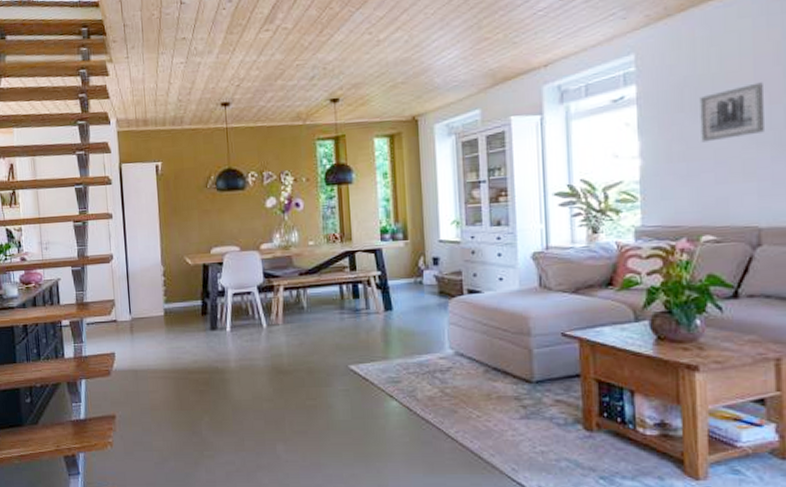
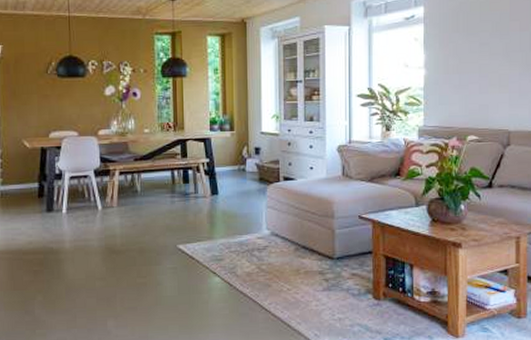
wall art: present [699,82,764,143] -> none [470,12,516,59]

